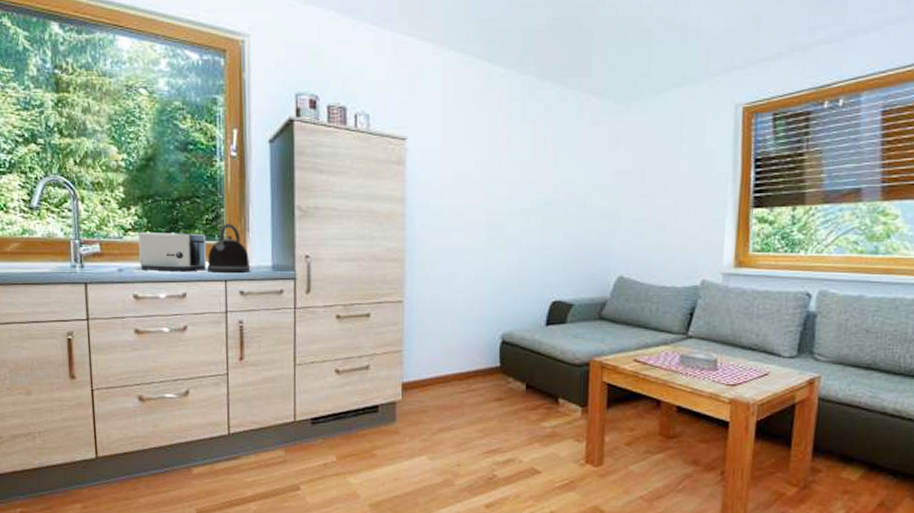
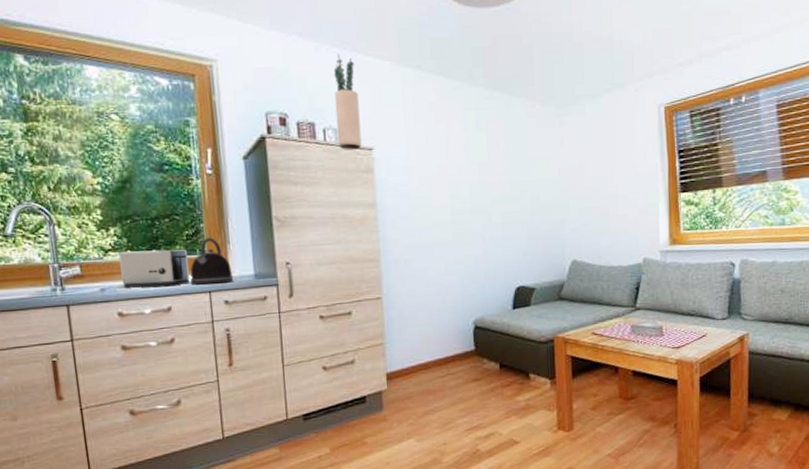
vase: none [369,32,396,139] -> present [333,53,362,150]

